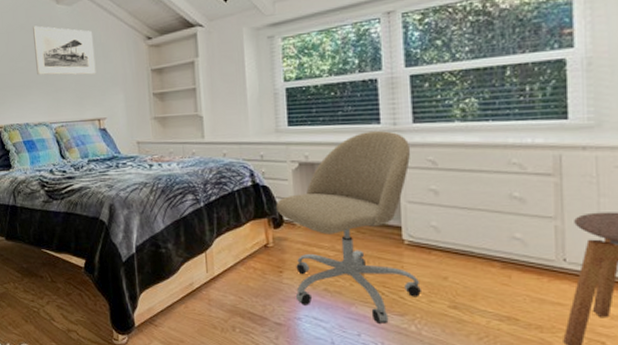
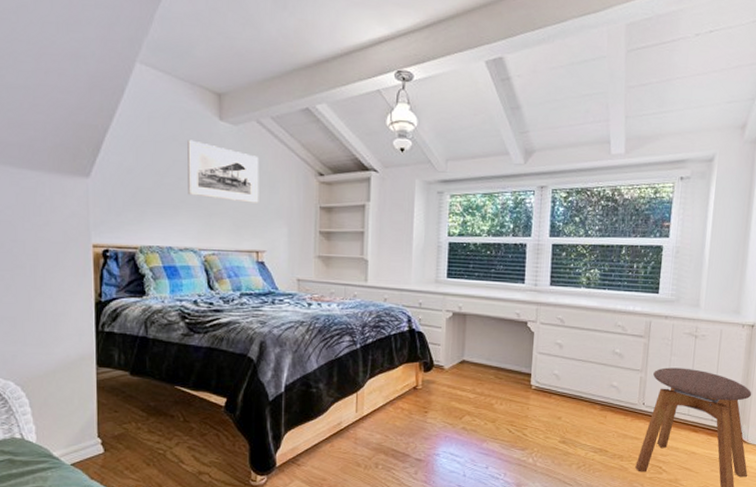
office chair: present [276,131,423,324] -> none [428,290,546,457]

